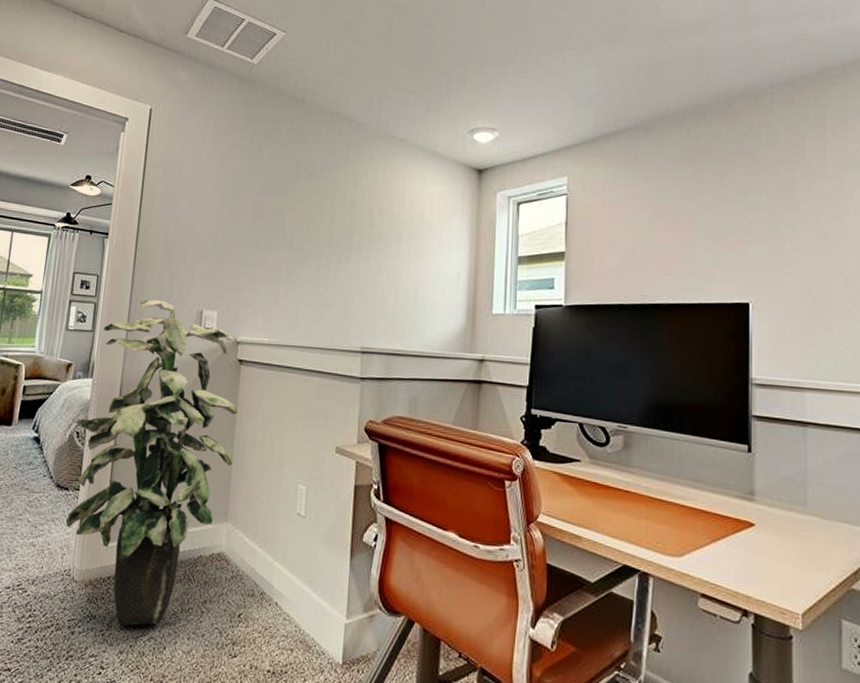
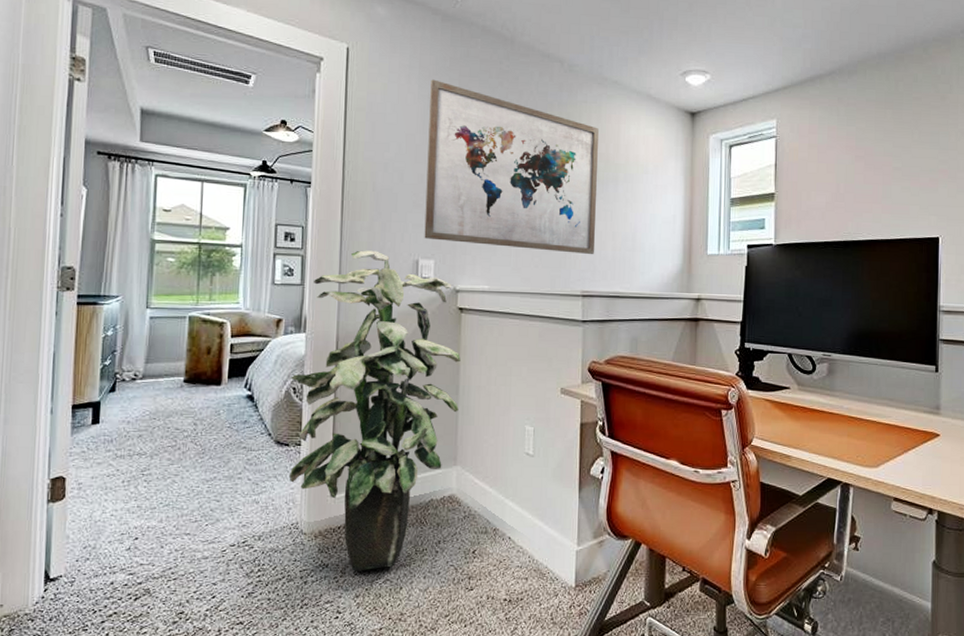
wall art: none [209,137,384,311] -> present [424,79,599,255]

